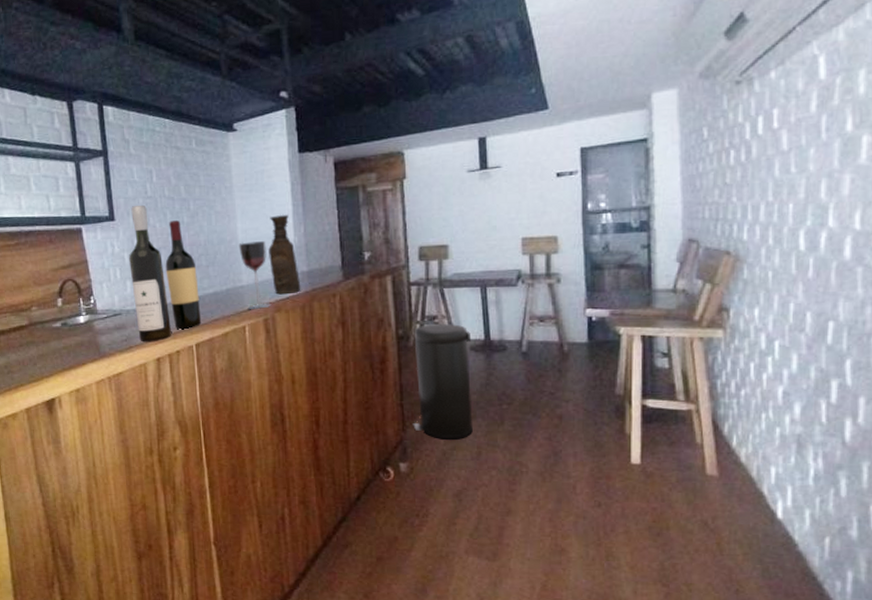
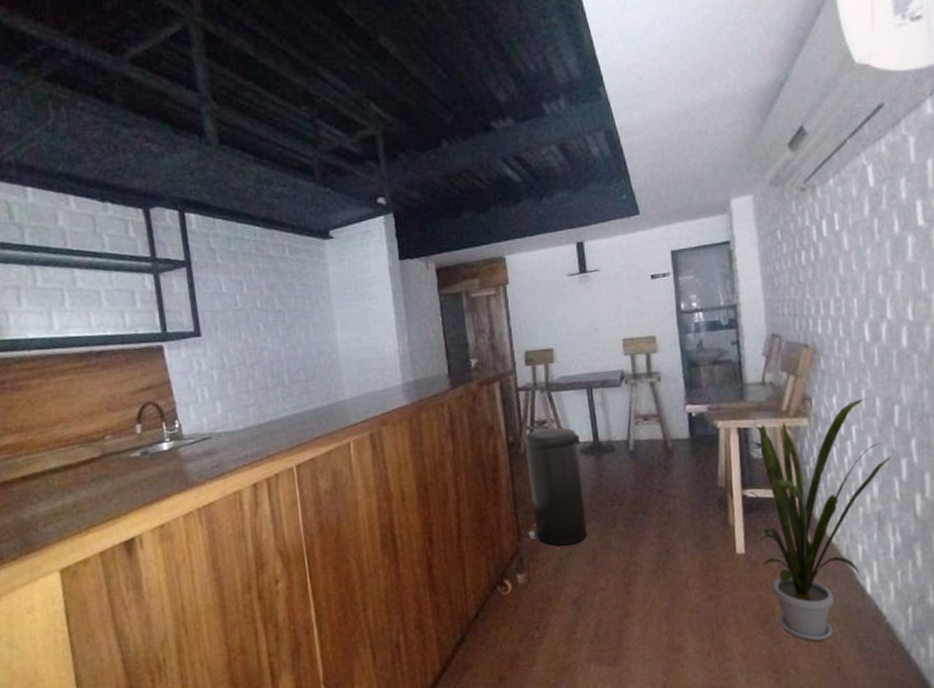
bottle: present [129,205,171,343] -> none [218,319,269,468]
wine bottle: present [165,220,202,330] -> none [259,333,302,451]
wineglass: present [238,241,272,309] -> none [339,352,378,424]
decorative bottle: present [268,214,301,295] -> none [371,323,408,408]
house plant: none [648,313,819,562] -> present [747,399,890,642]

